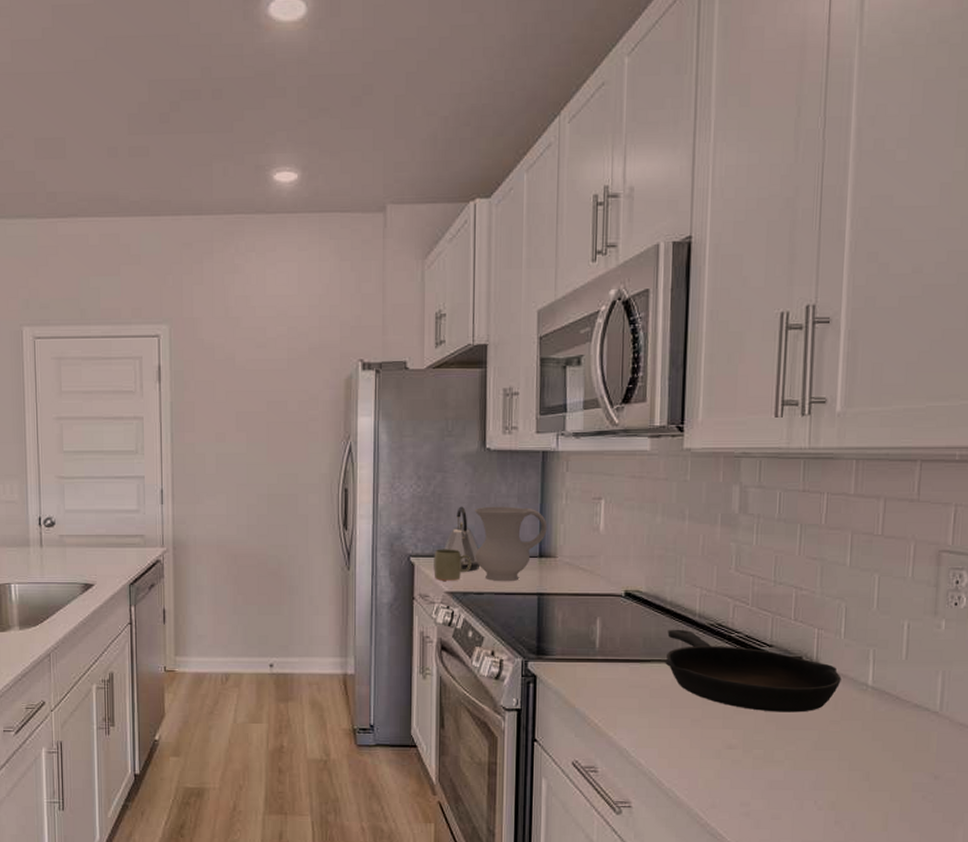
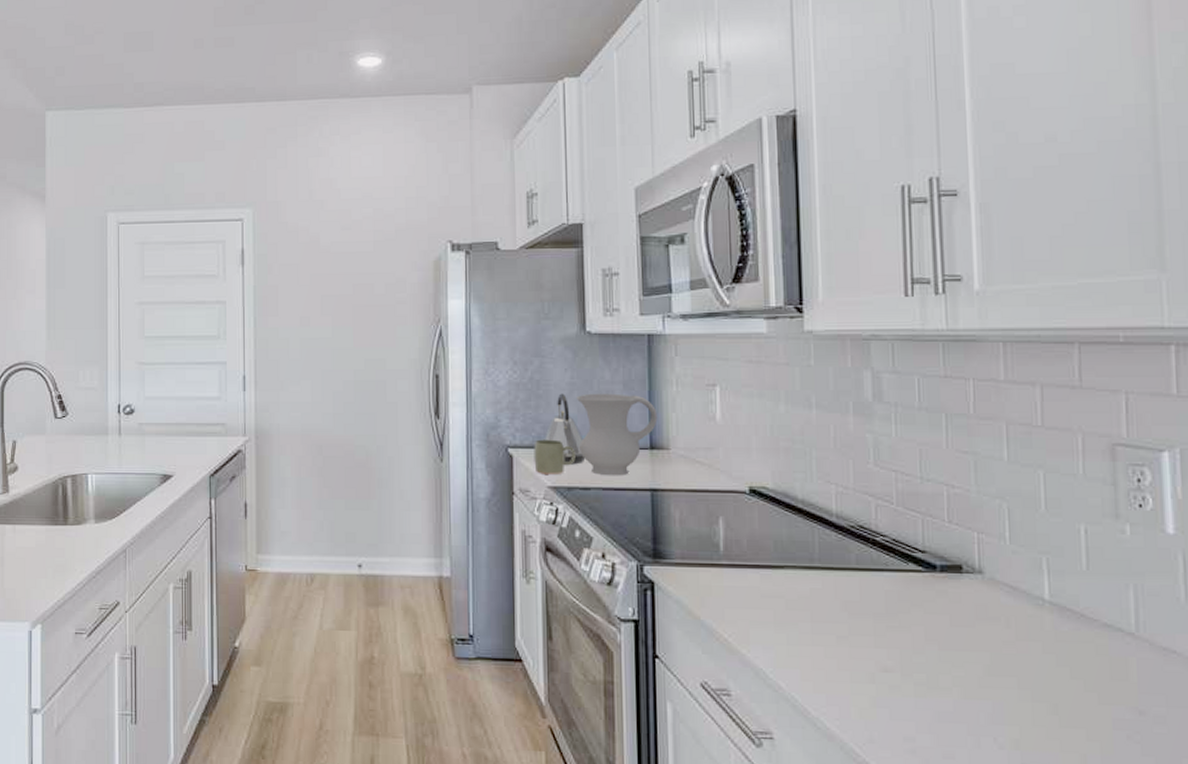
frying pan: present [665,629,842,713] -> none [801,531,1012,631]

